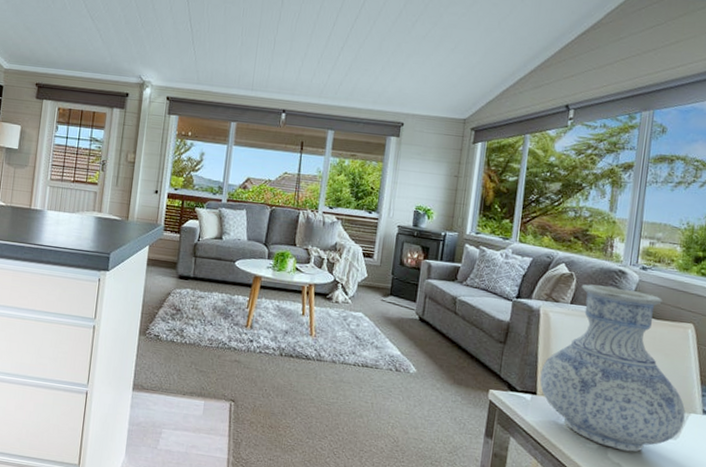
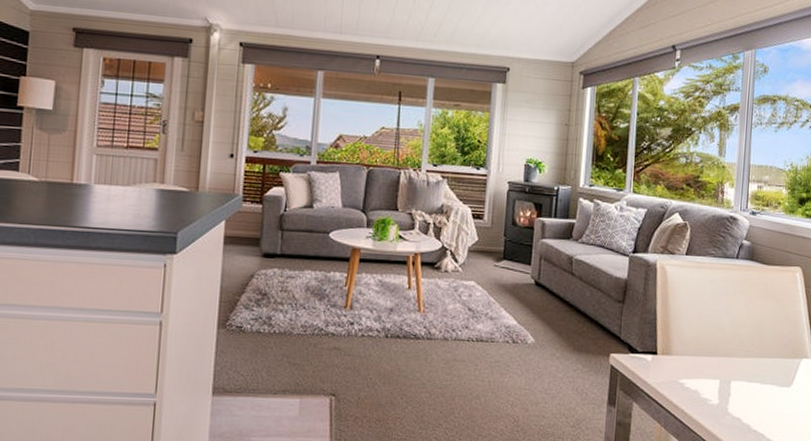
vase: present [540,284,686,452] -> none [659,233,798,405]

